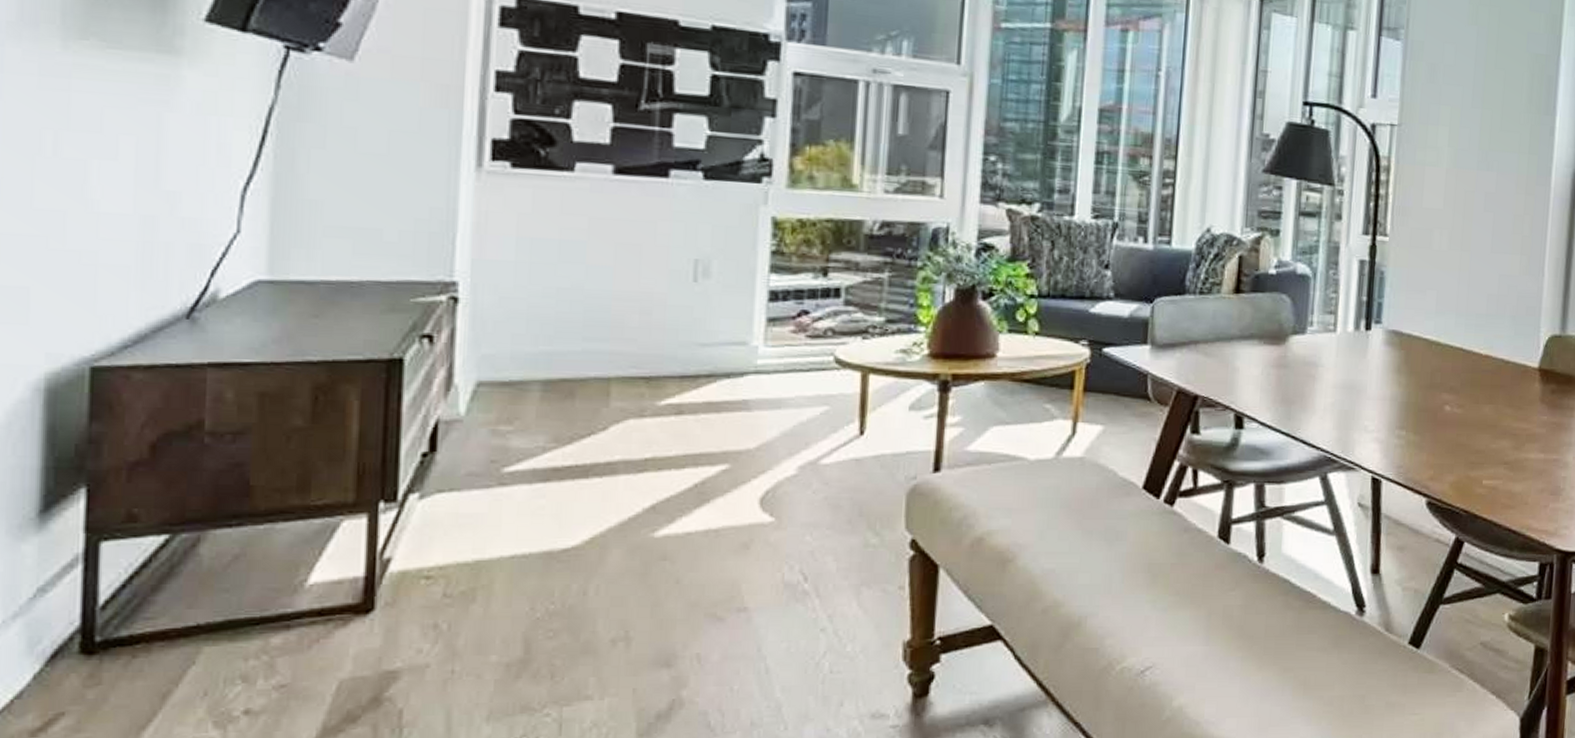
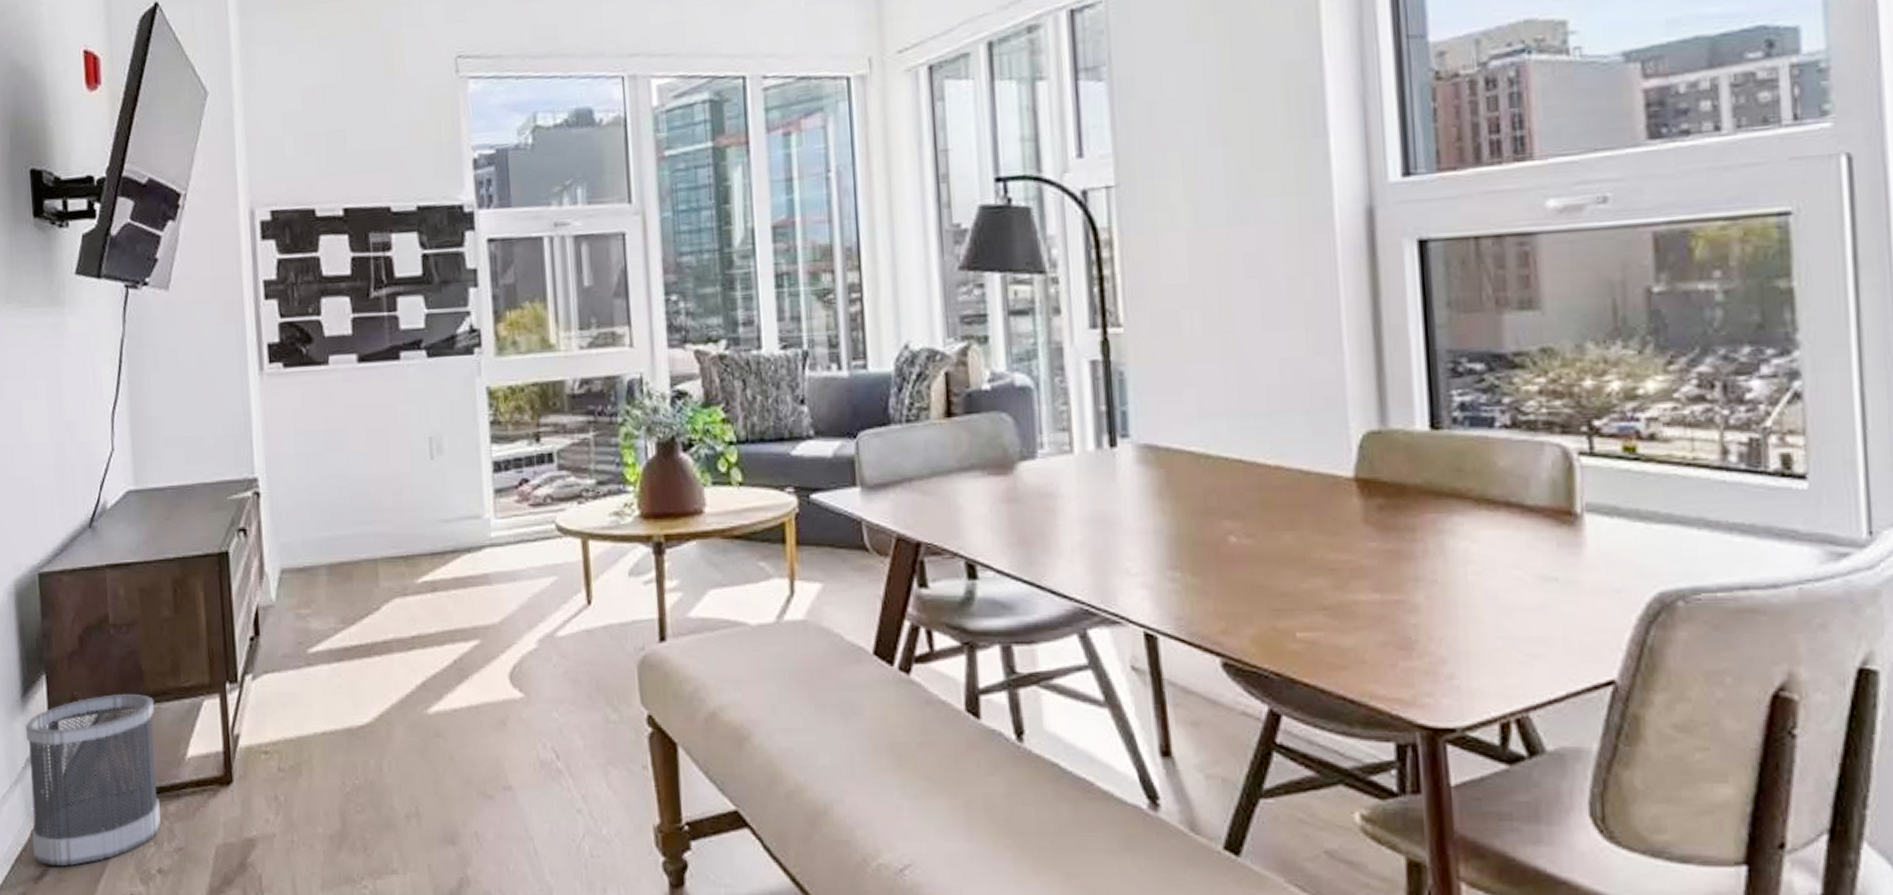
wastebasket: none [34,511,266,715] -> present [26,693,161,867]

